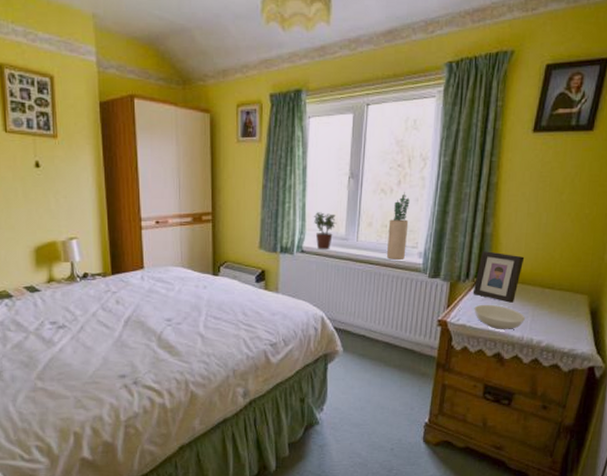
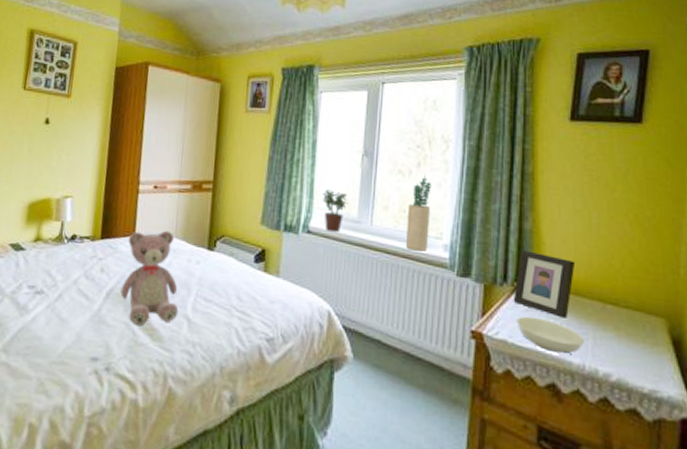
teddy bear: none [137,261,192,346] -> present [120,230,179,326]

